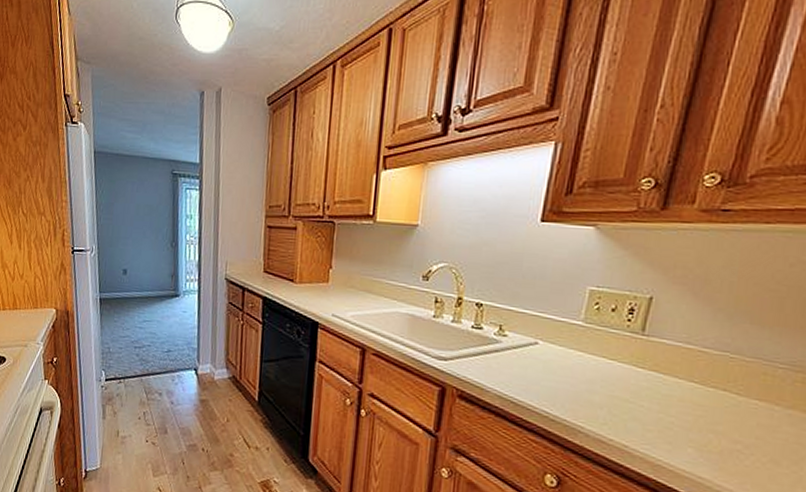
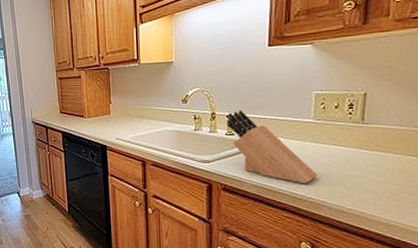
knife block: none [474,298,579,402] -> present [226,110,318,184]

